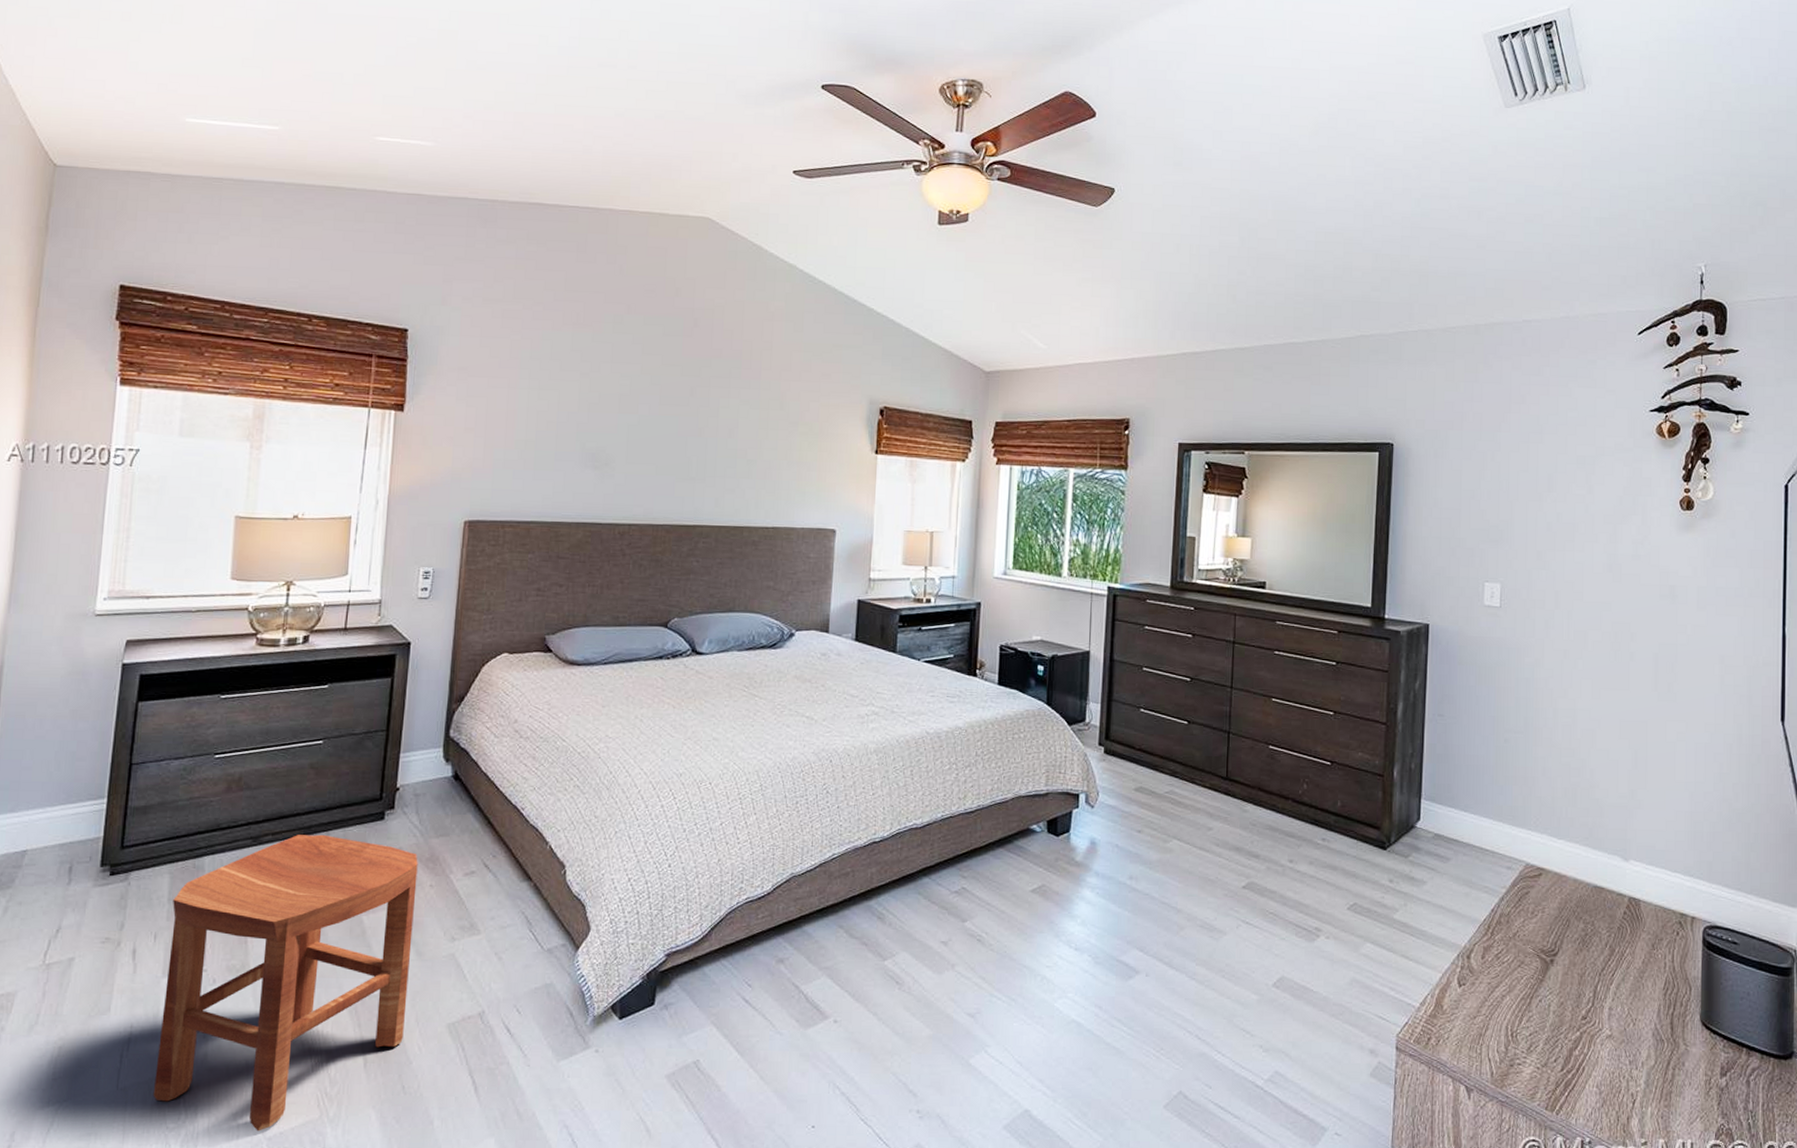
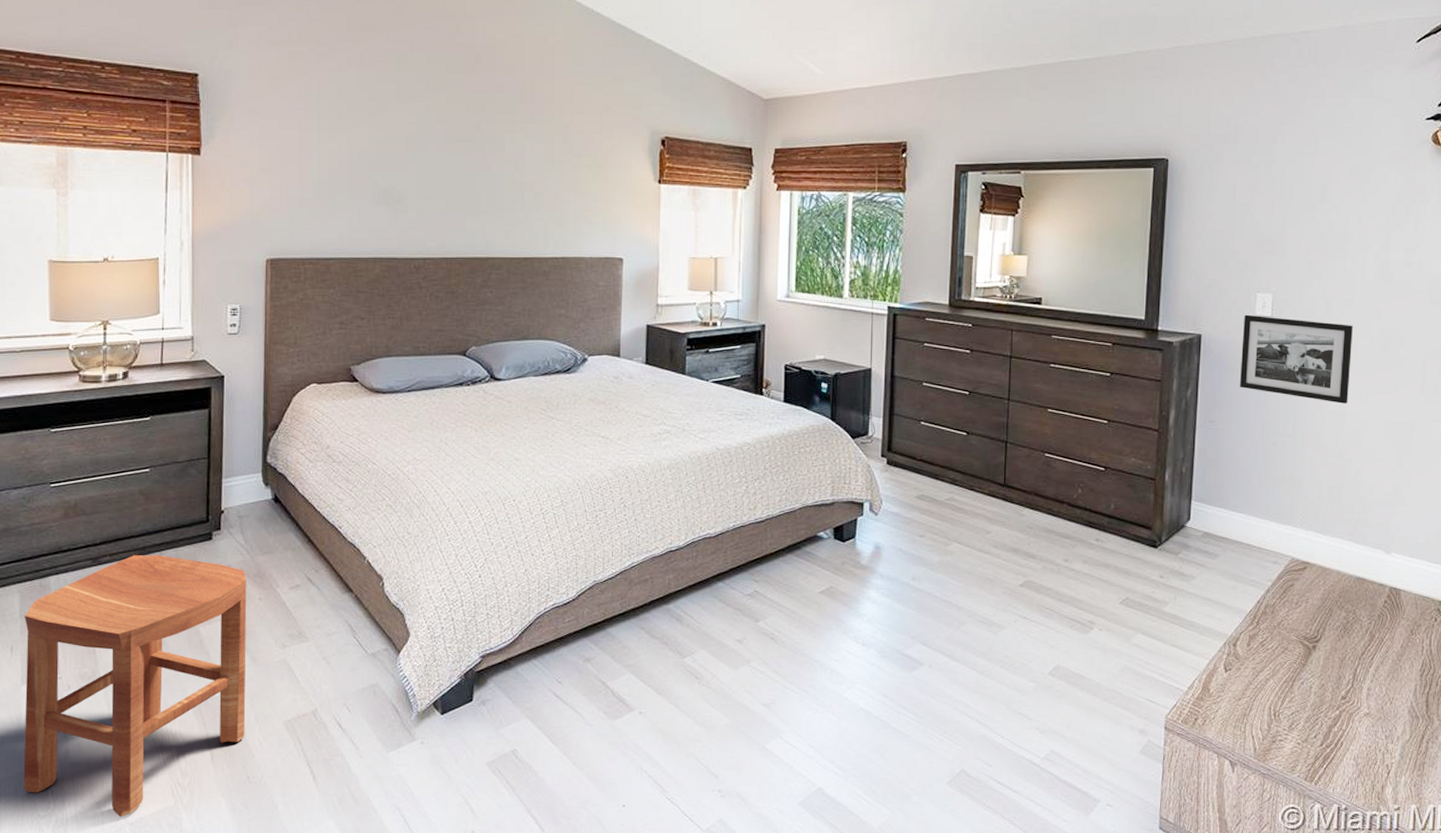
picture frame: none [1468,604,1583,700] -> present [1239,314,1353,404]

